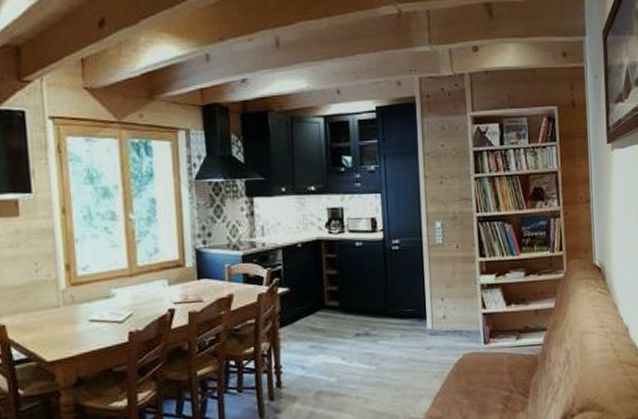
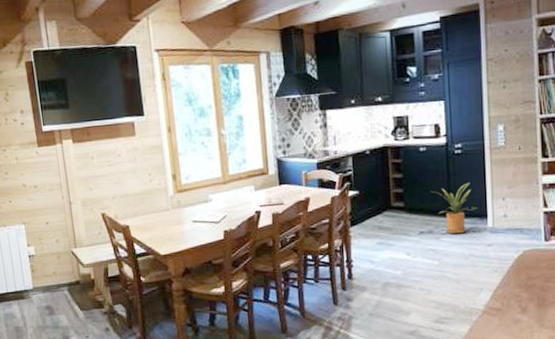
house plant: none [370,281,416,337] -> present [433,182,478,234]

